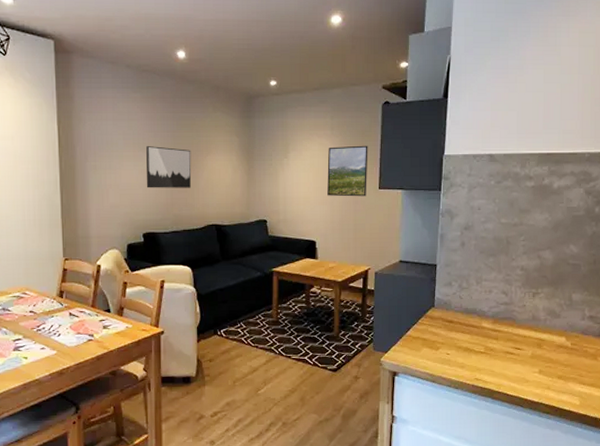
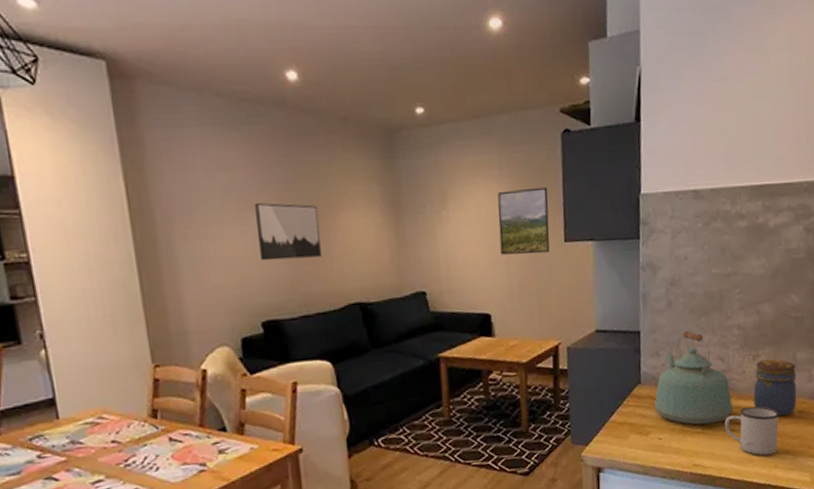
kettle: none [445,267,513,347] -> present [654,330,734,425]
mug: none [505,335,554,378] -> present [724,406,779,456]
jar: none [532,298,571,346] -> present [753,359,797,417]

